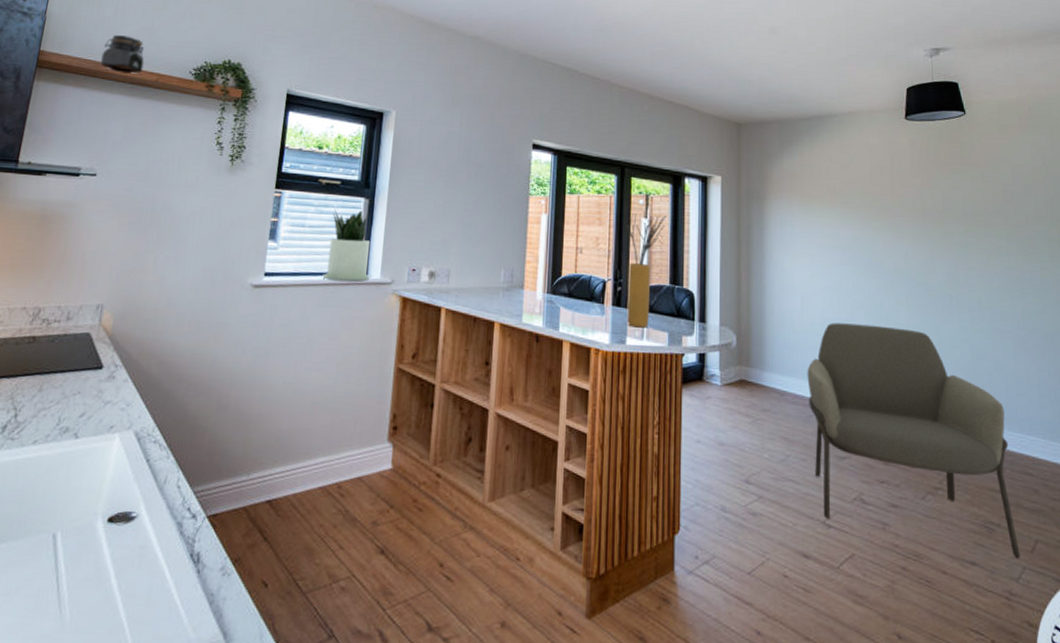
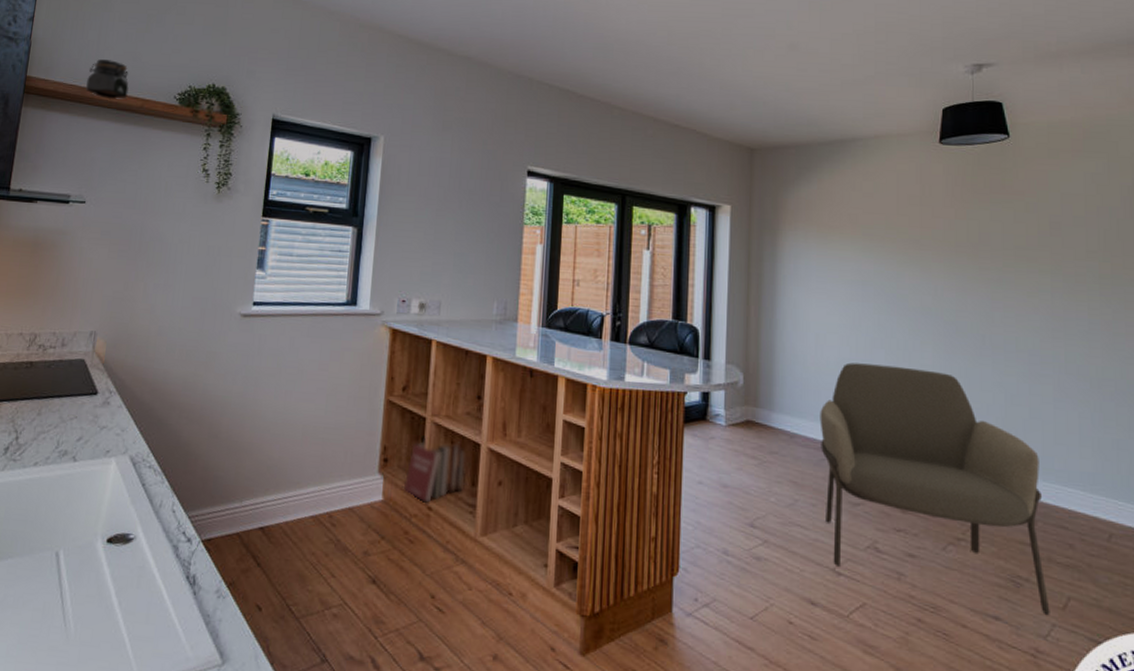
planter: present [322,210,371,283] -> none [311,239,360,314]
books: none [412,405,475,470] -> present [403,438,467,503]
vase: present [626,211,667,328] -> none [626,242,670,365]

